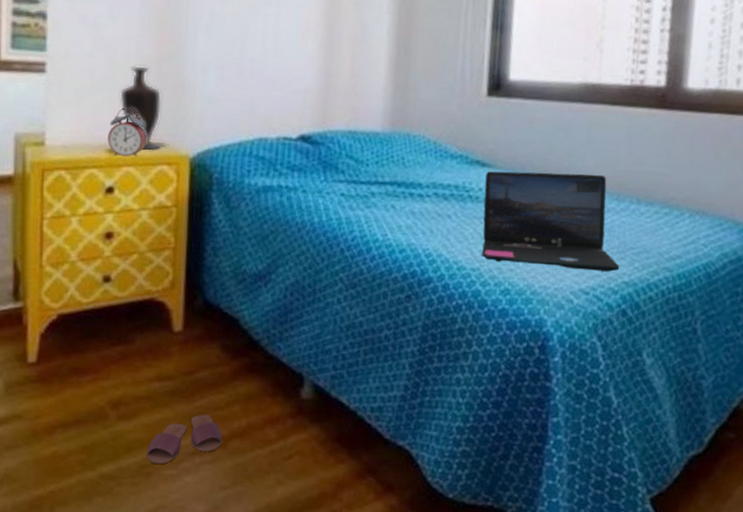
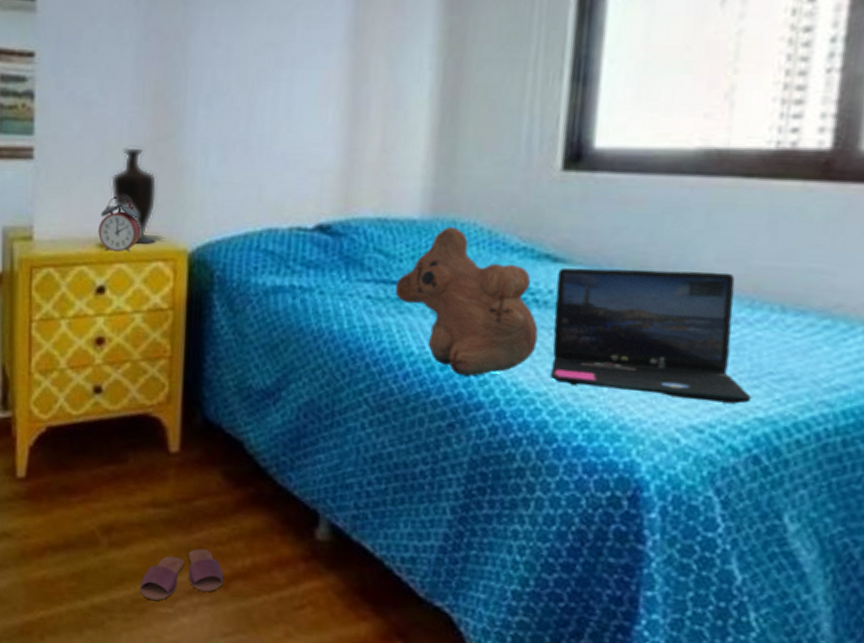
teddy bear: none [363,138,472,257] -> present [394,226,539,376]

